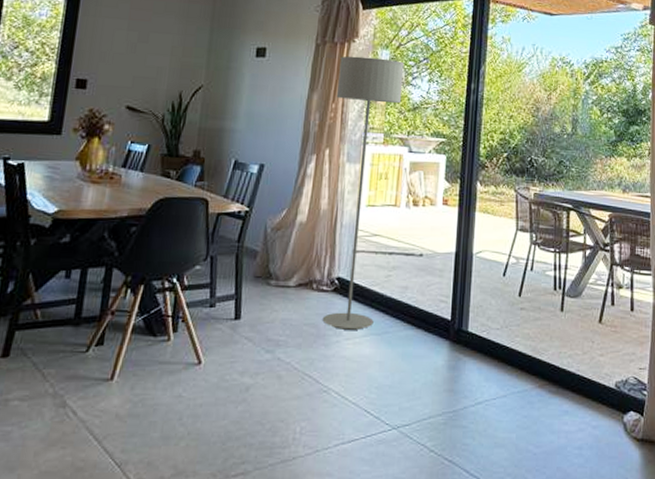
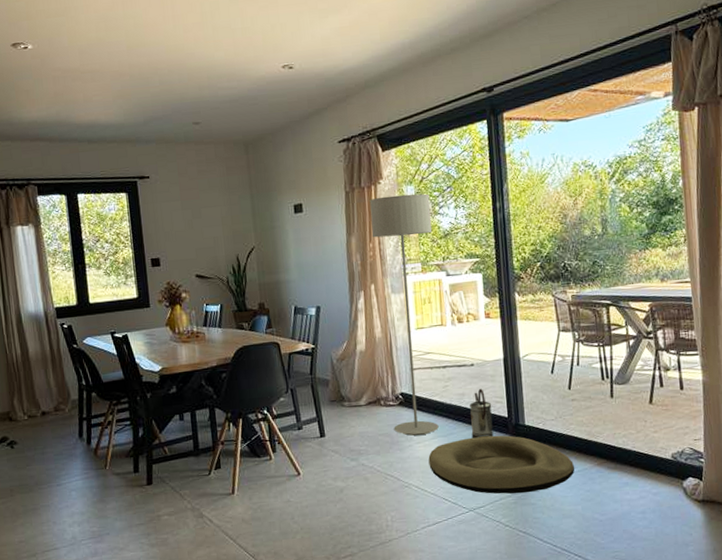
dog bed: none [355,339,515,413] -> present [428,435,575,494]
watering can: none [408,283,436,341] -> present [470,388,494,439]

